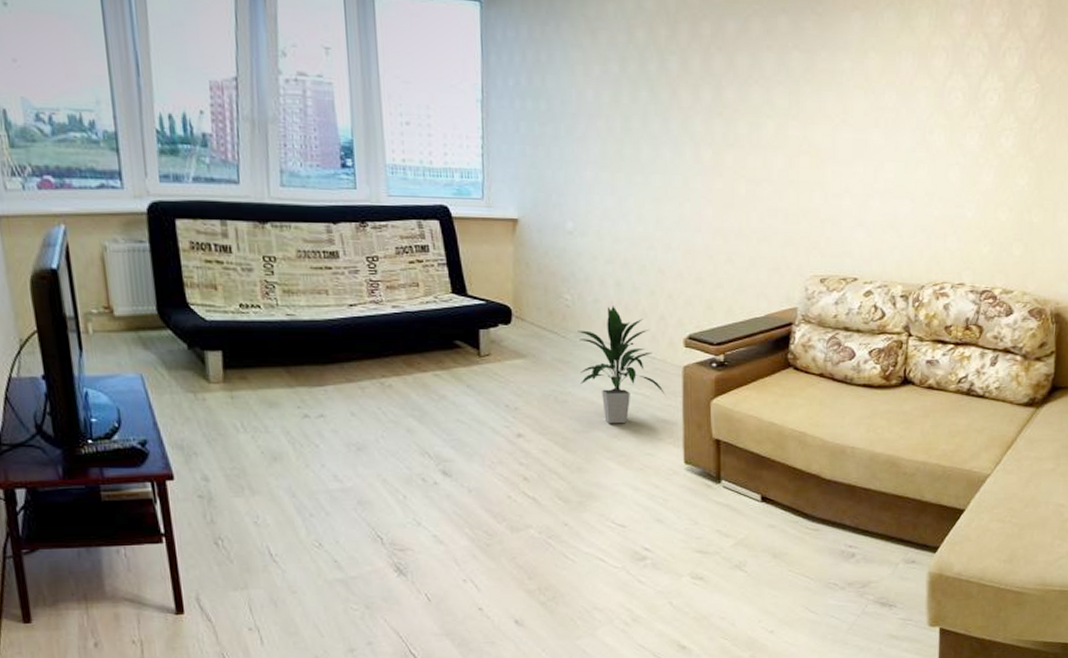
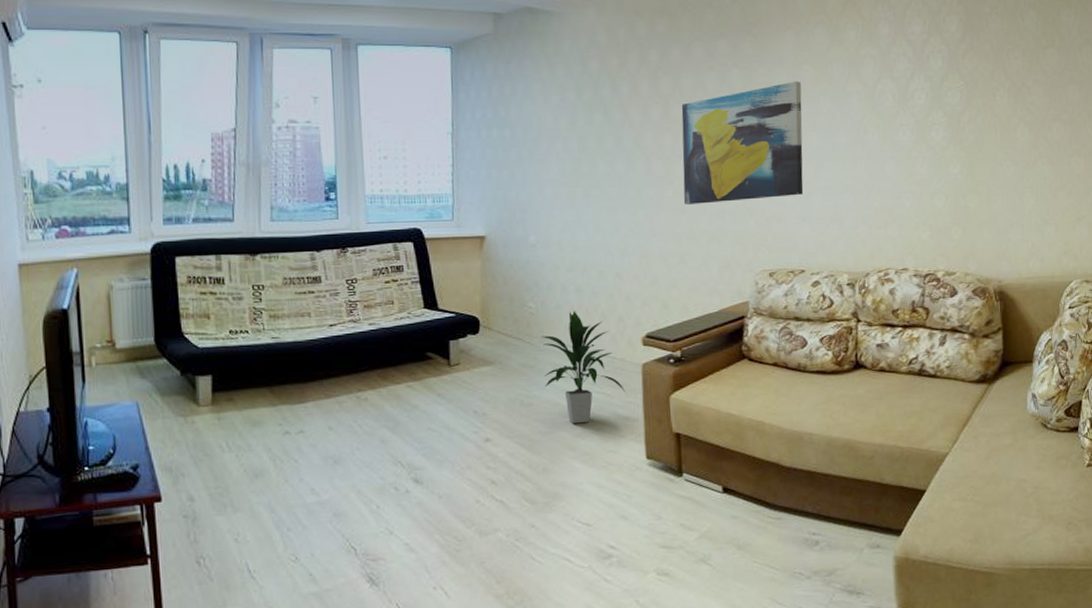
wall art: none [734,69,866,200] -> present [681,81,804,204]

